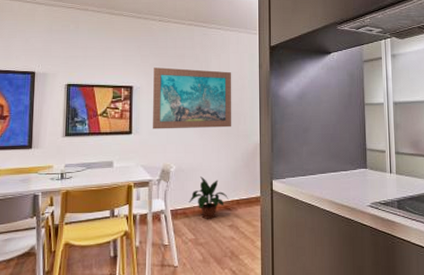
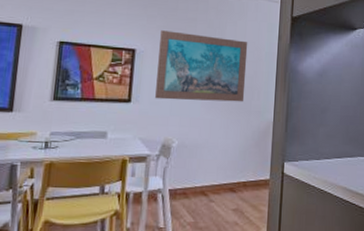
potted plant: present [189,176,229,219] -> none [190,154,235,201]

